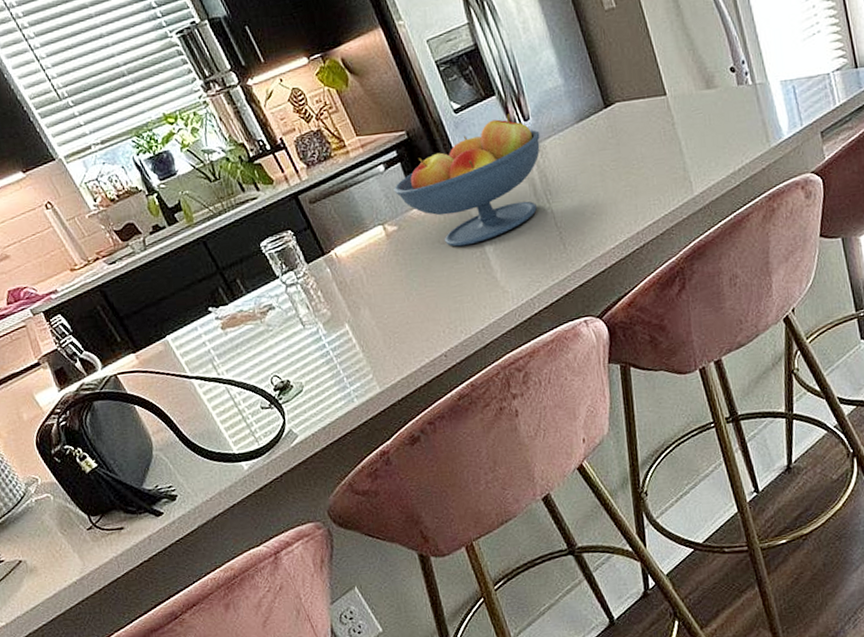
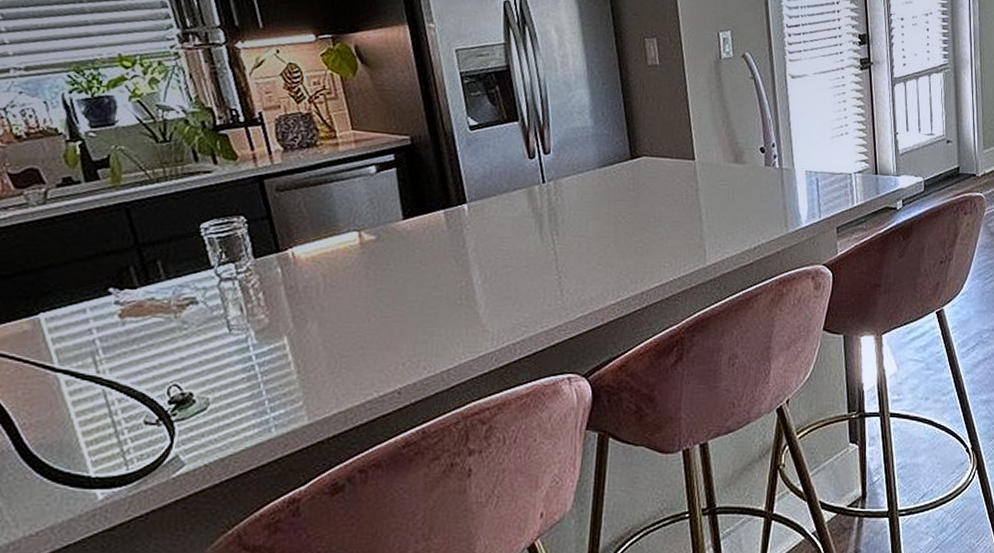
fruit bowl: present [393,114,540,247] -> none [381,143,558,273]

